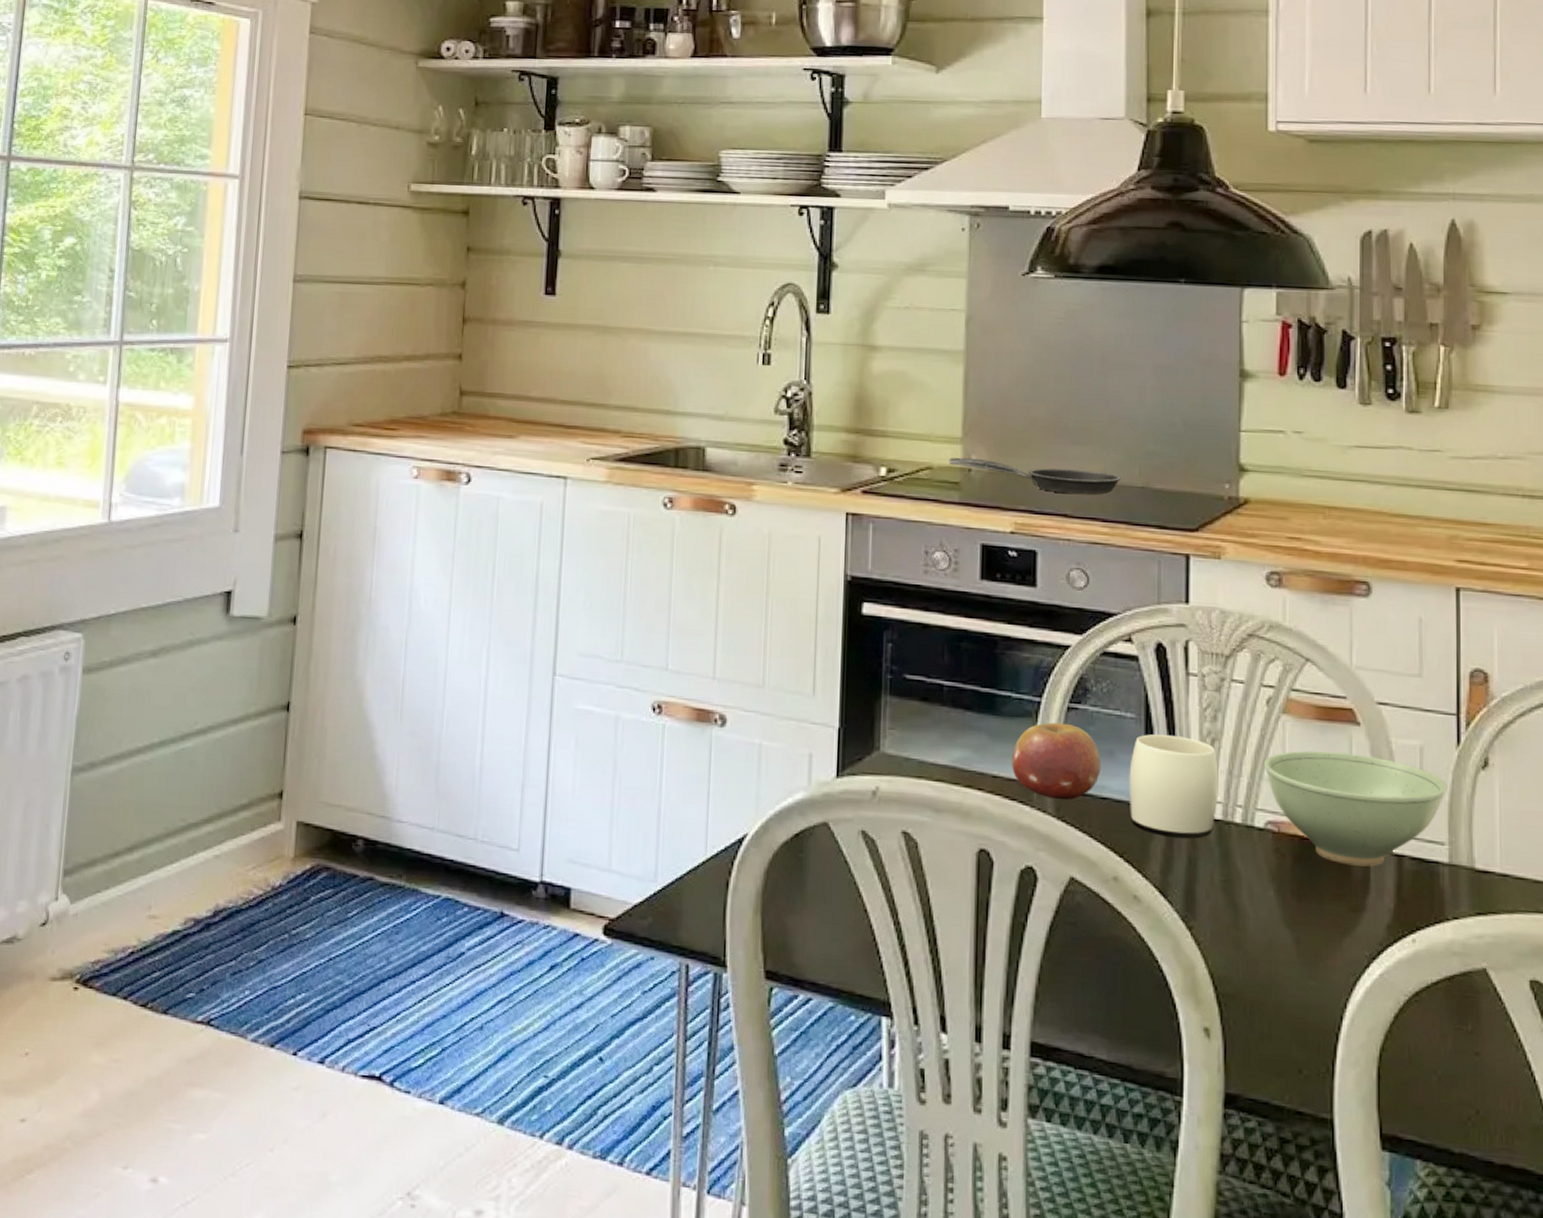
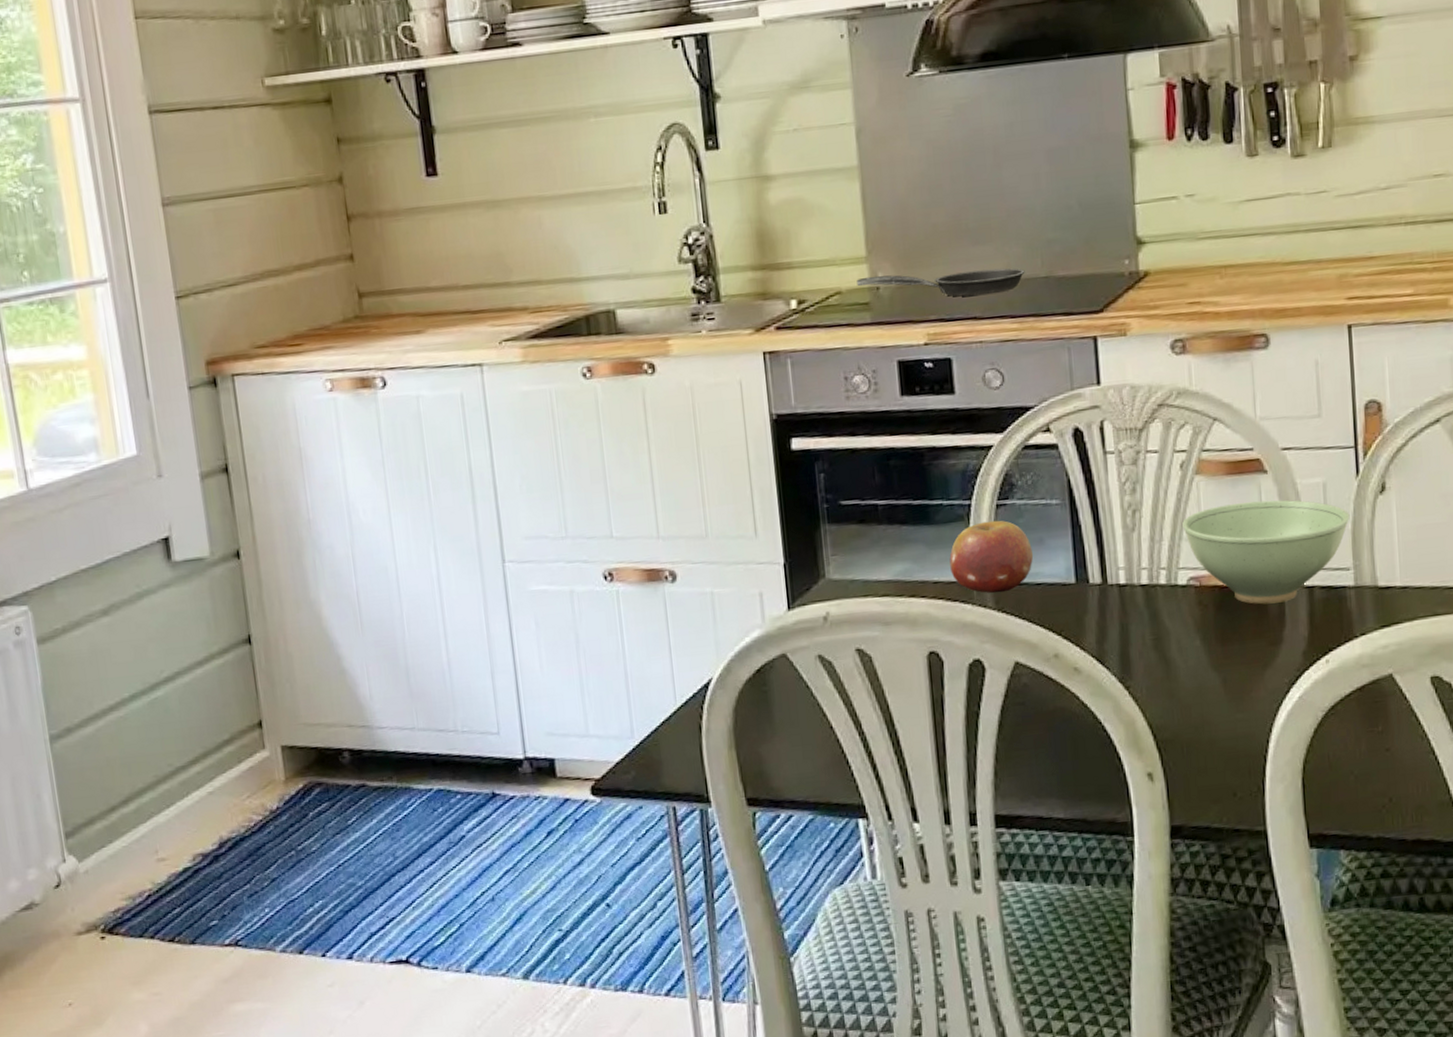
mug: present [1129,734,1219,840] -> none [1059,513,1143,610]

